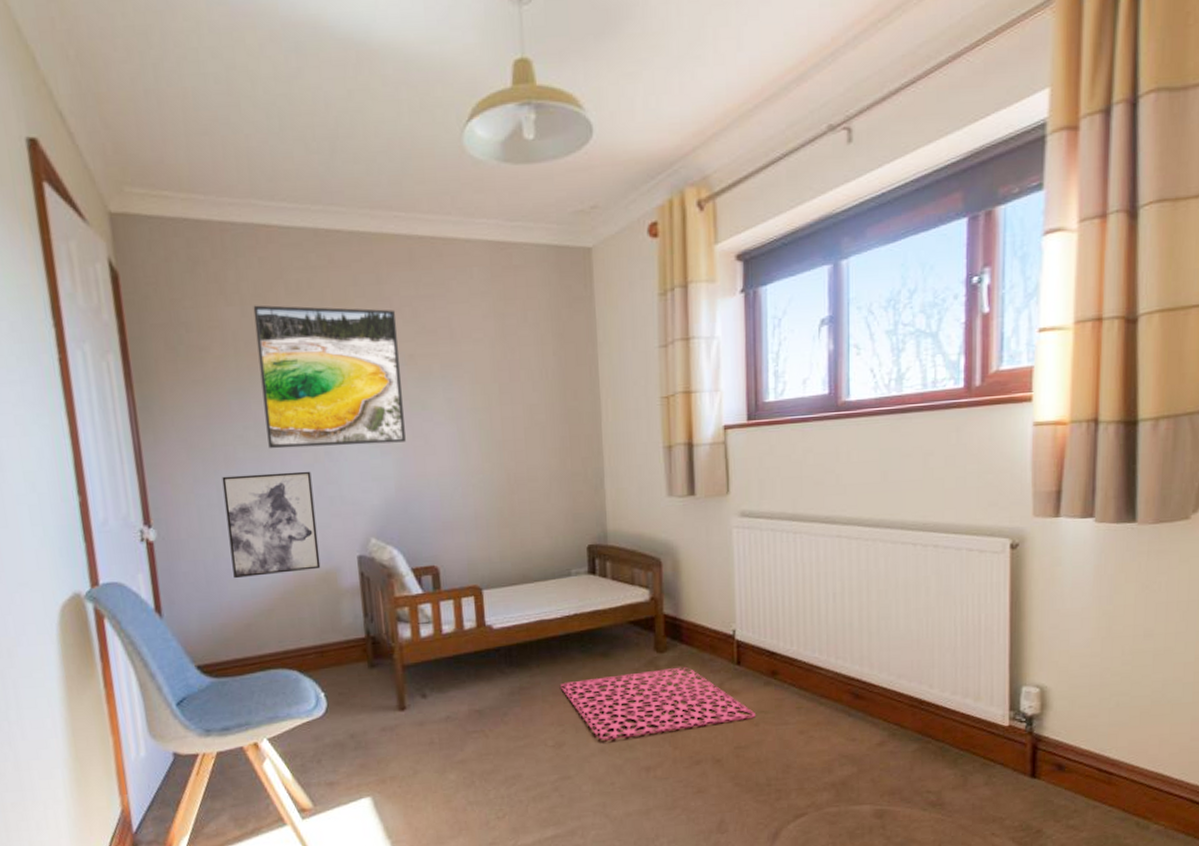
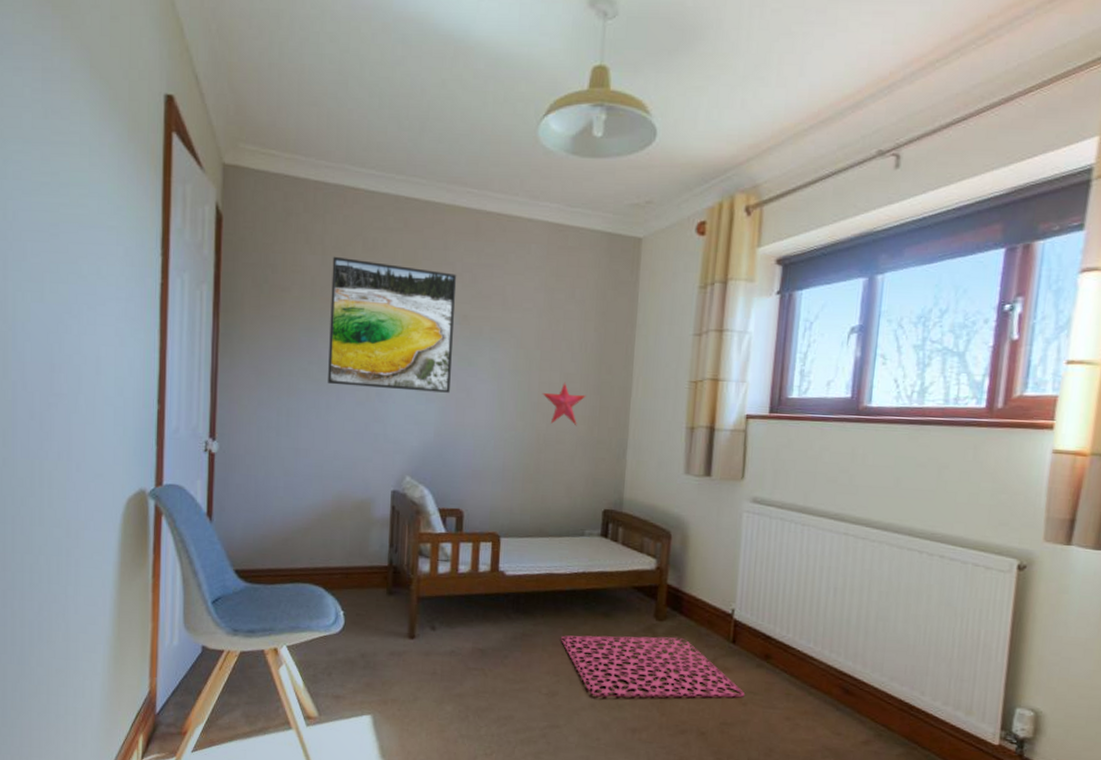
wall art: present [222,471,321,579] -> none [280,403,361,498]
decorative star: none [507,414,554,461] -> present [543,382,587,426]

